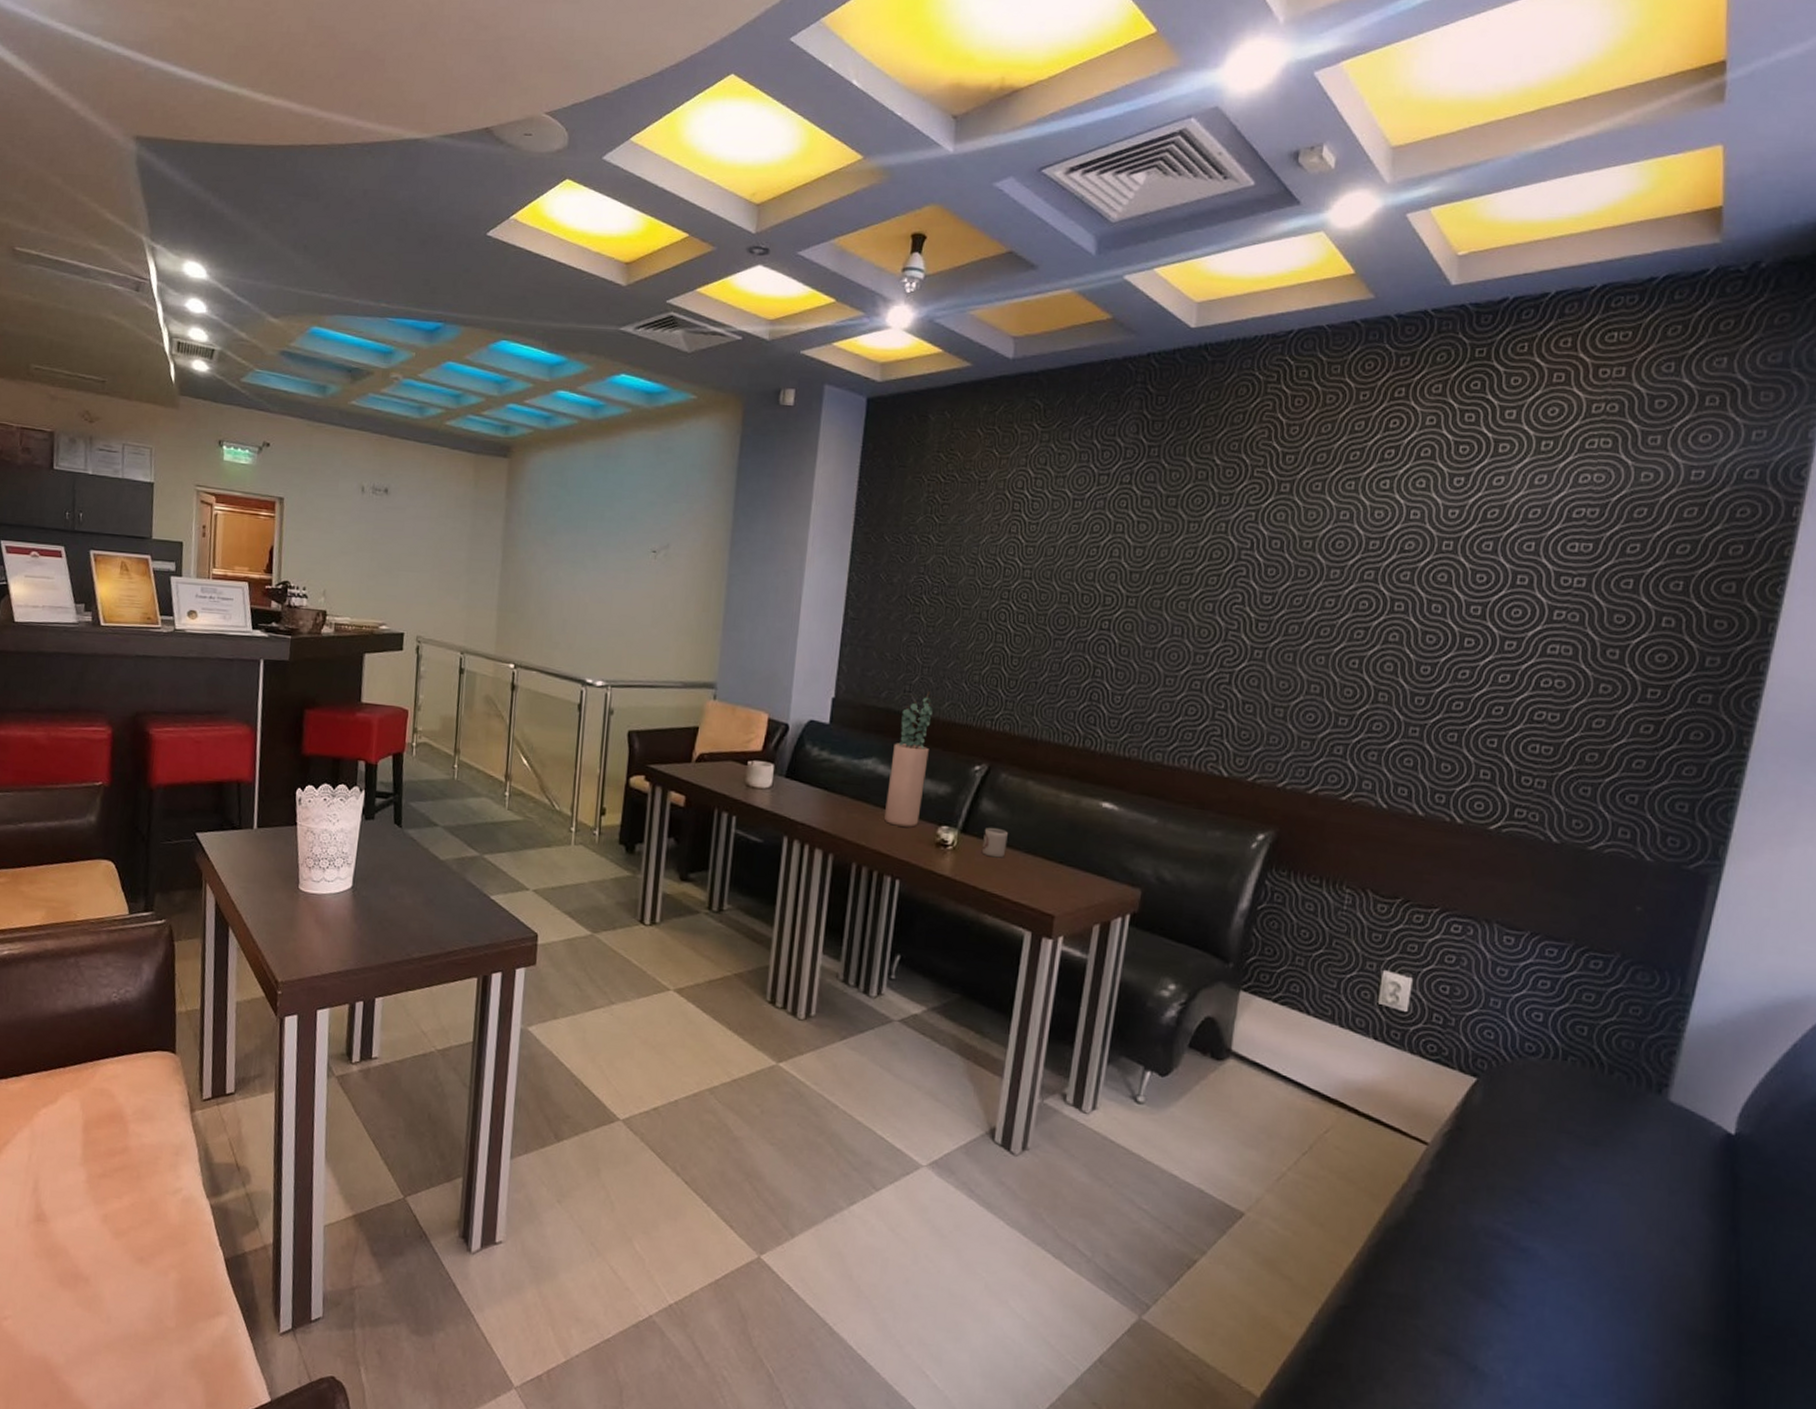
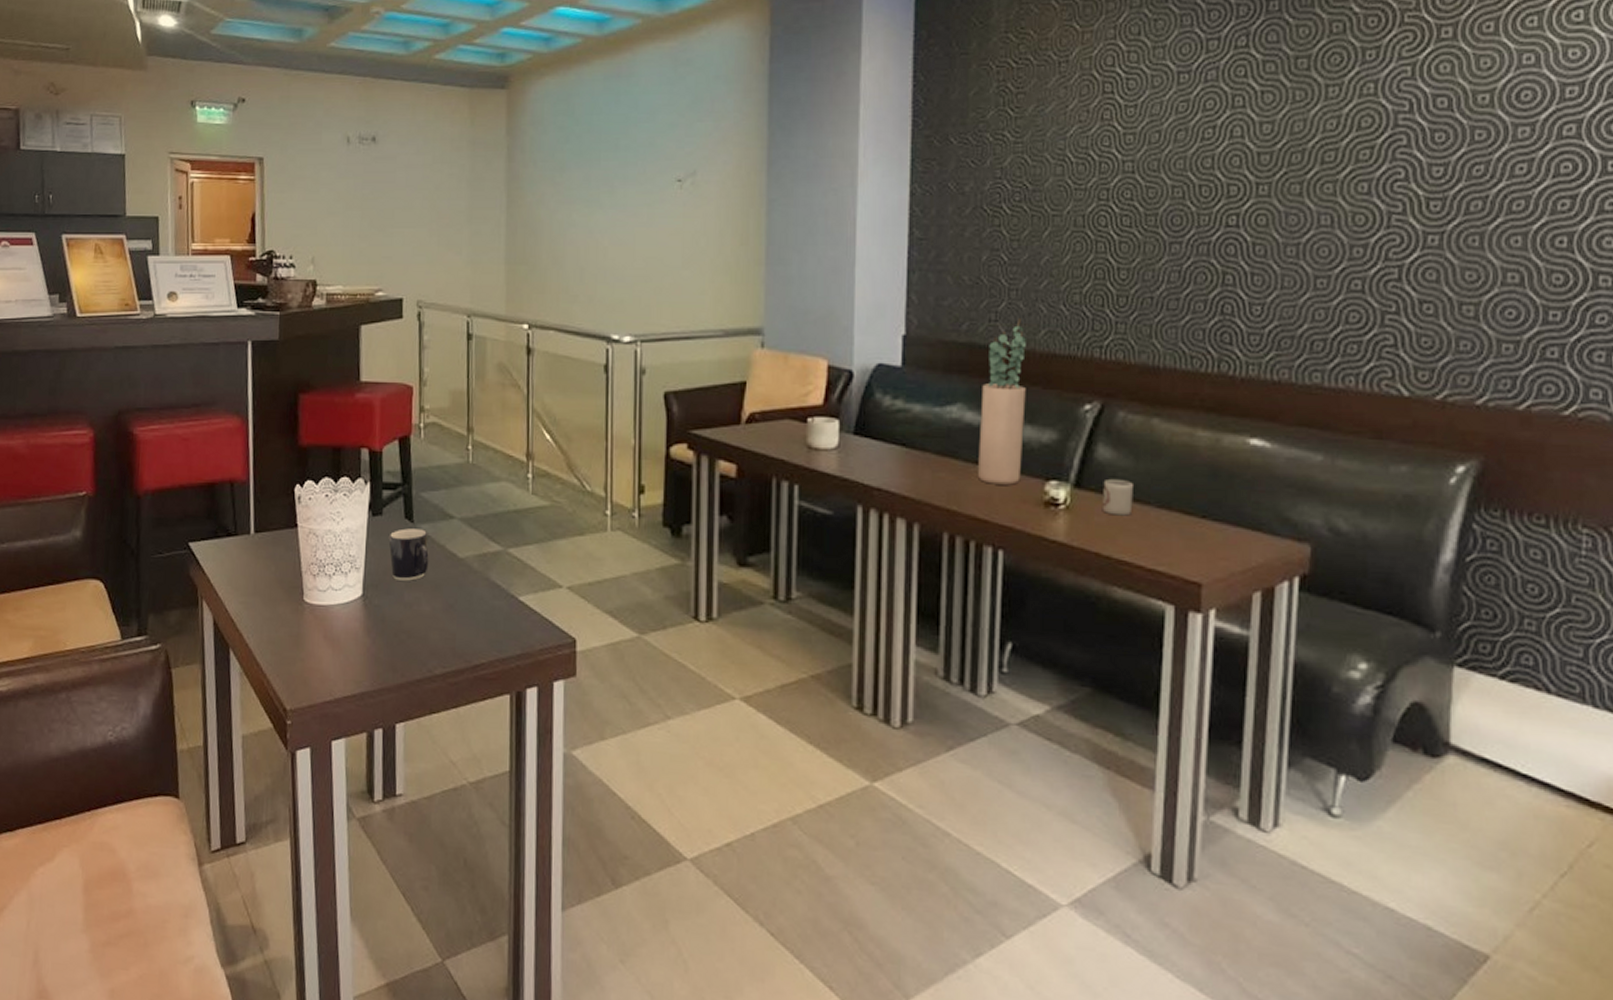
mug: none [378,831,414,878] -> present [388,527,429,582]

